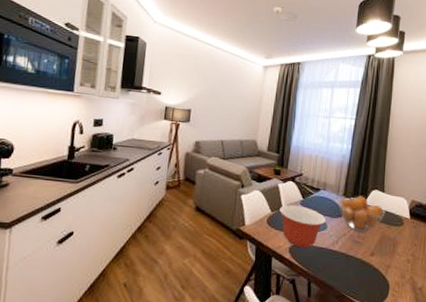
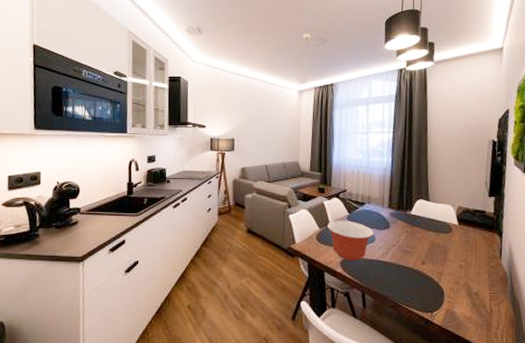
fruit basket: present [337,196,386,232] -> none [383,206,432,241]

